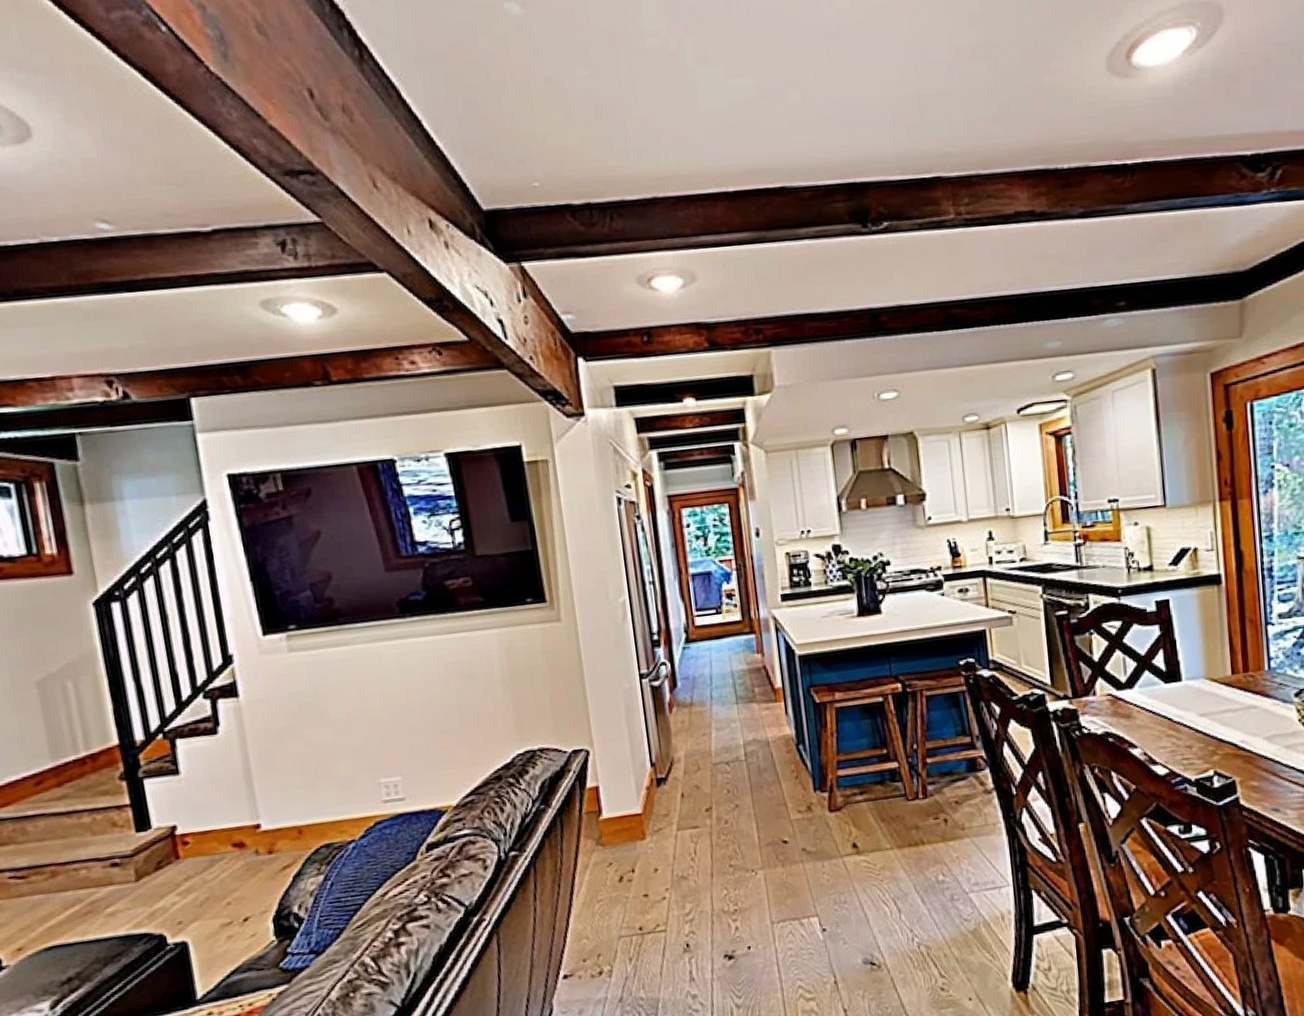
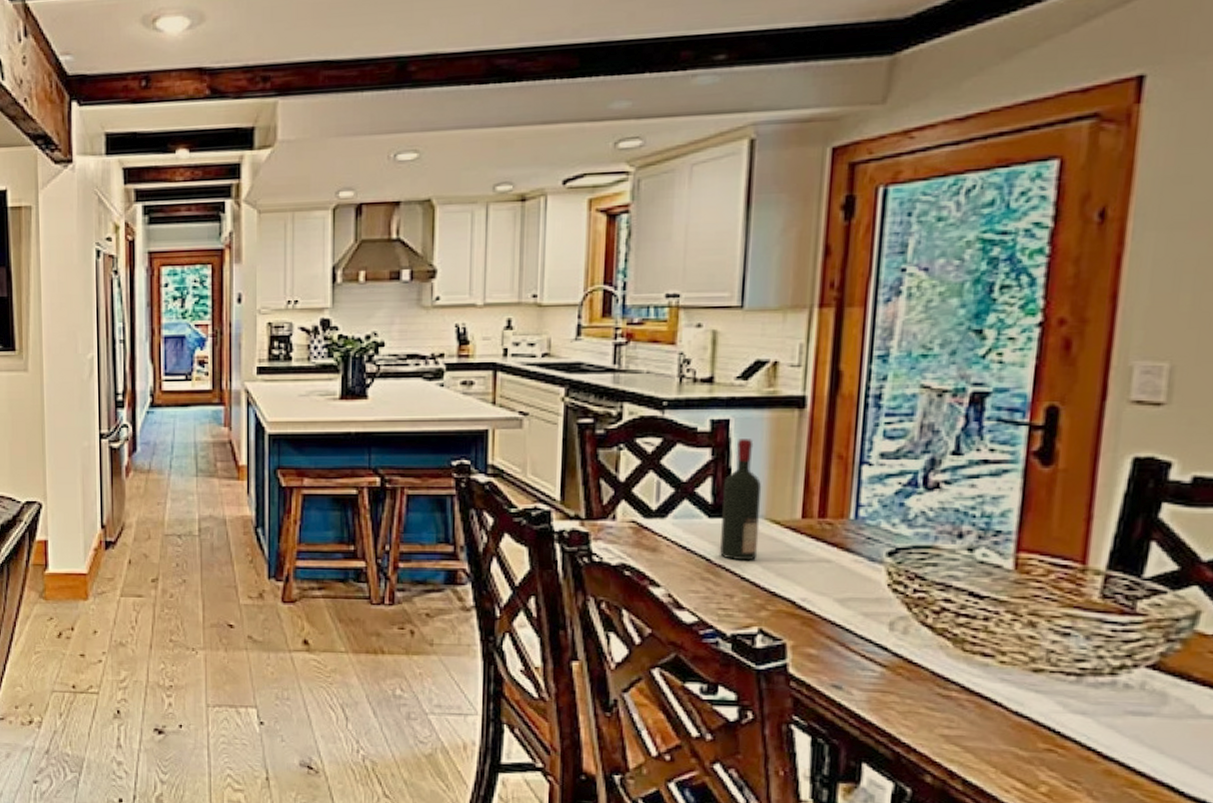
wine bottle: none [1172,613,1205,717] -> present [720,439,762,561]

